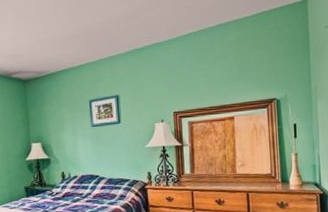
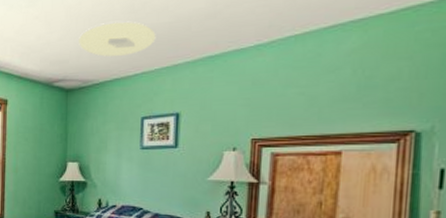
ceiling light: none [29,21,94,52] -> present [79,20,156,57]

